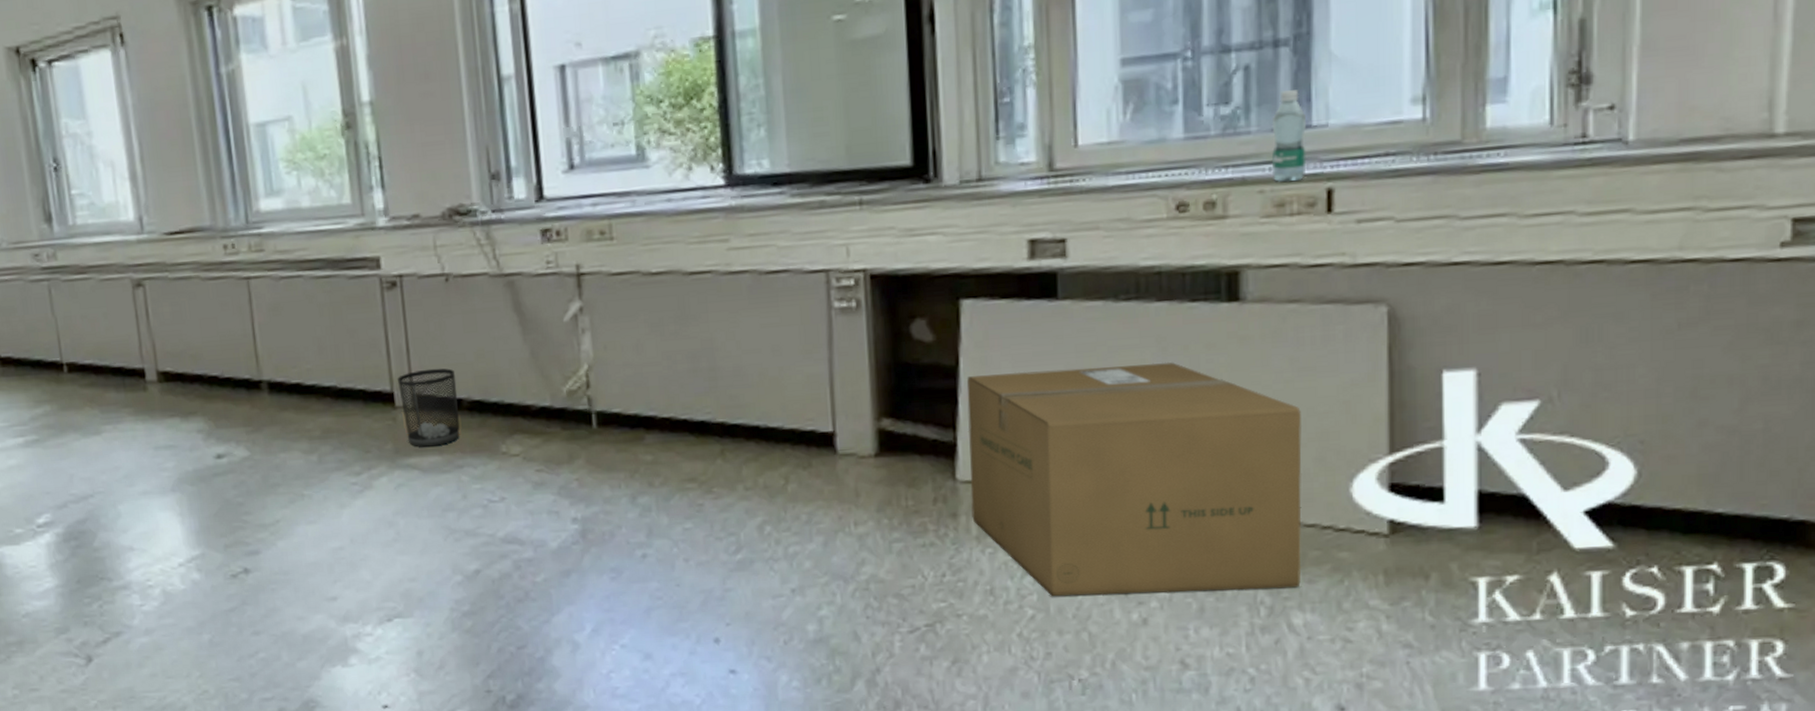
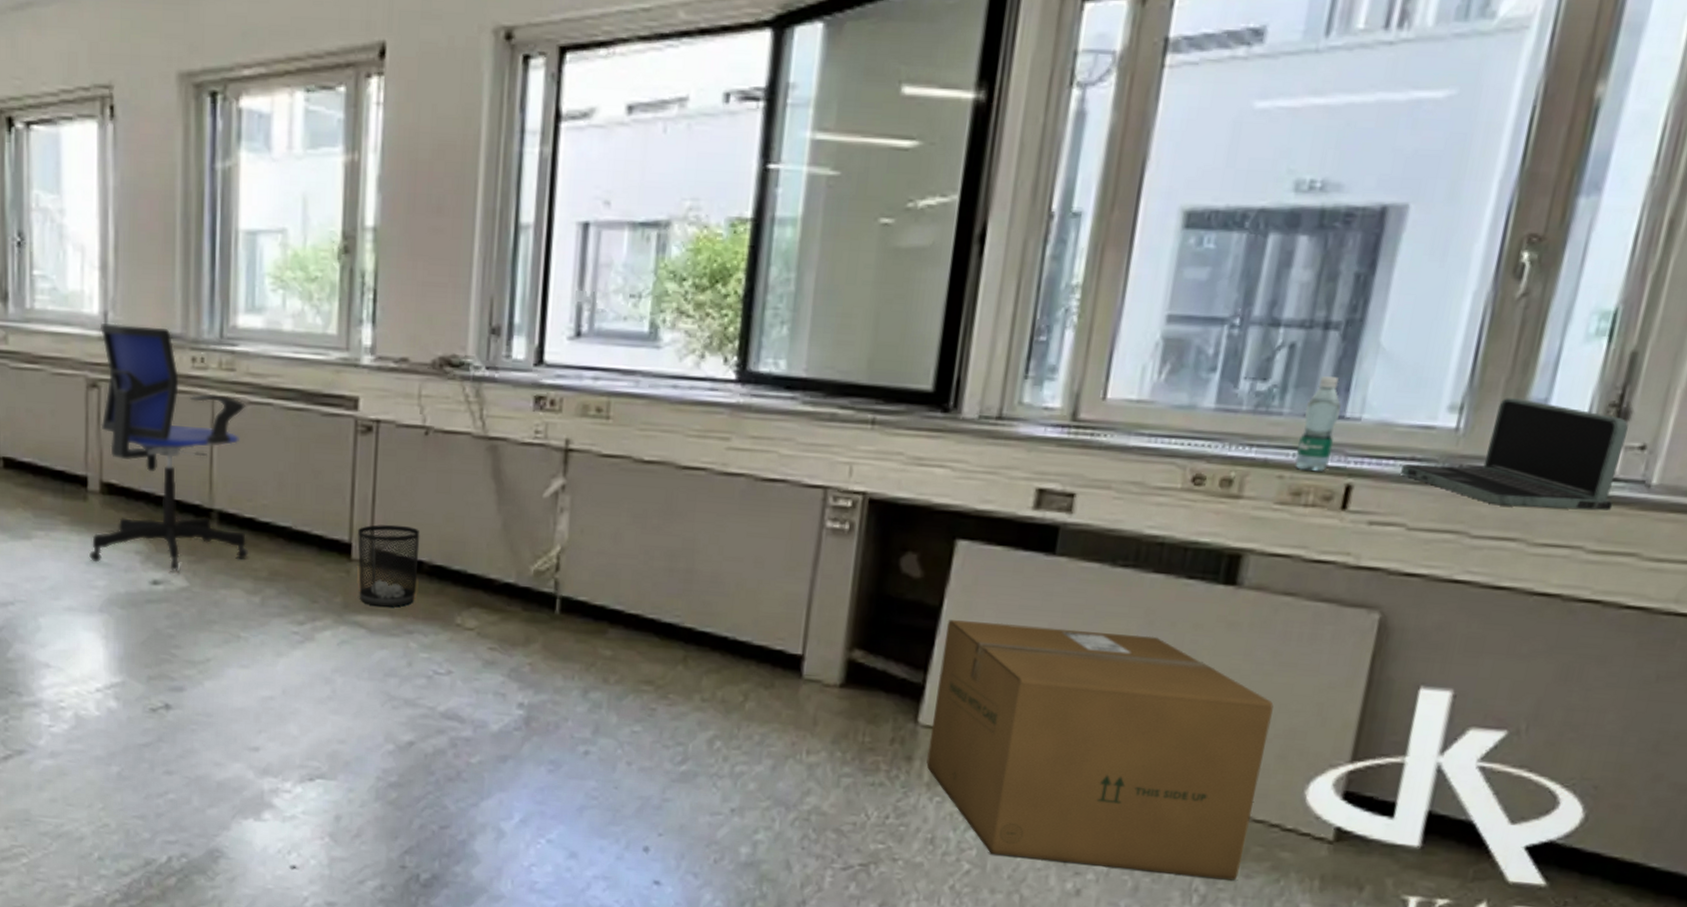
office chair: none [137,222,301,446] -> present [89,323,249,573]
laptop: none [1378,80,1595,186] -> present [1401,398,1629,511]

